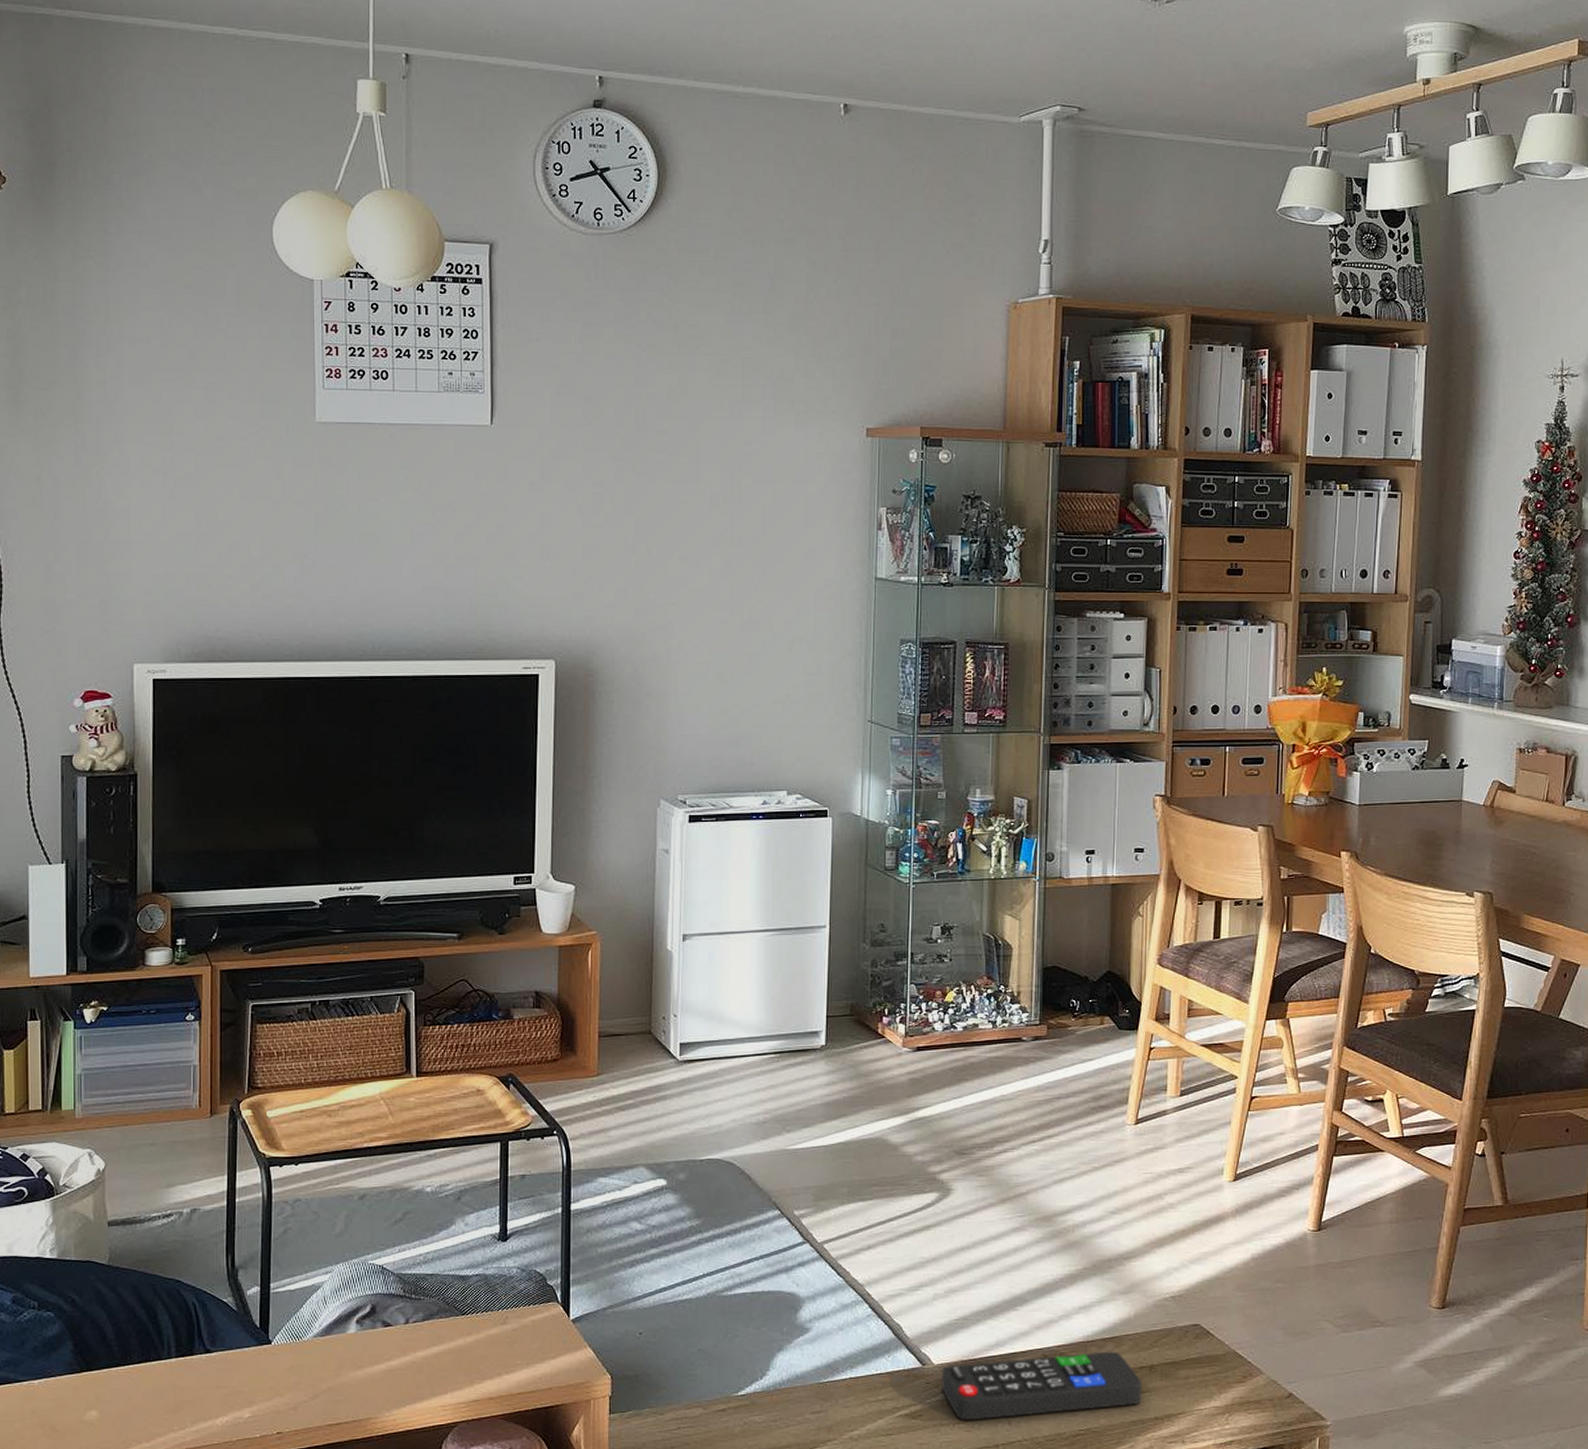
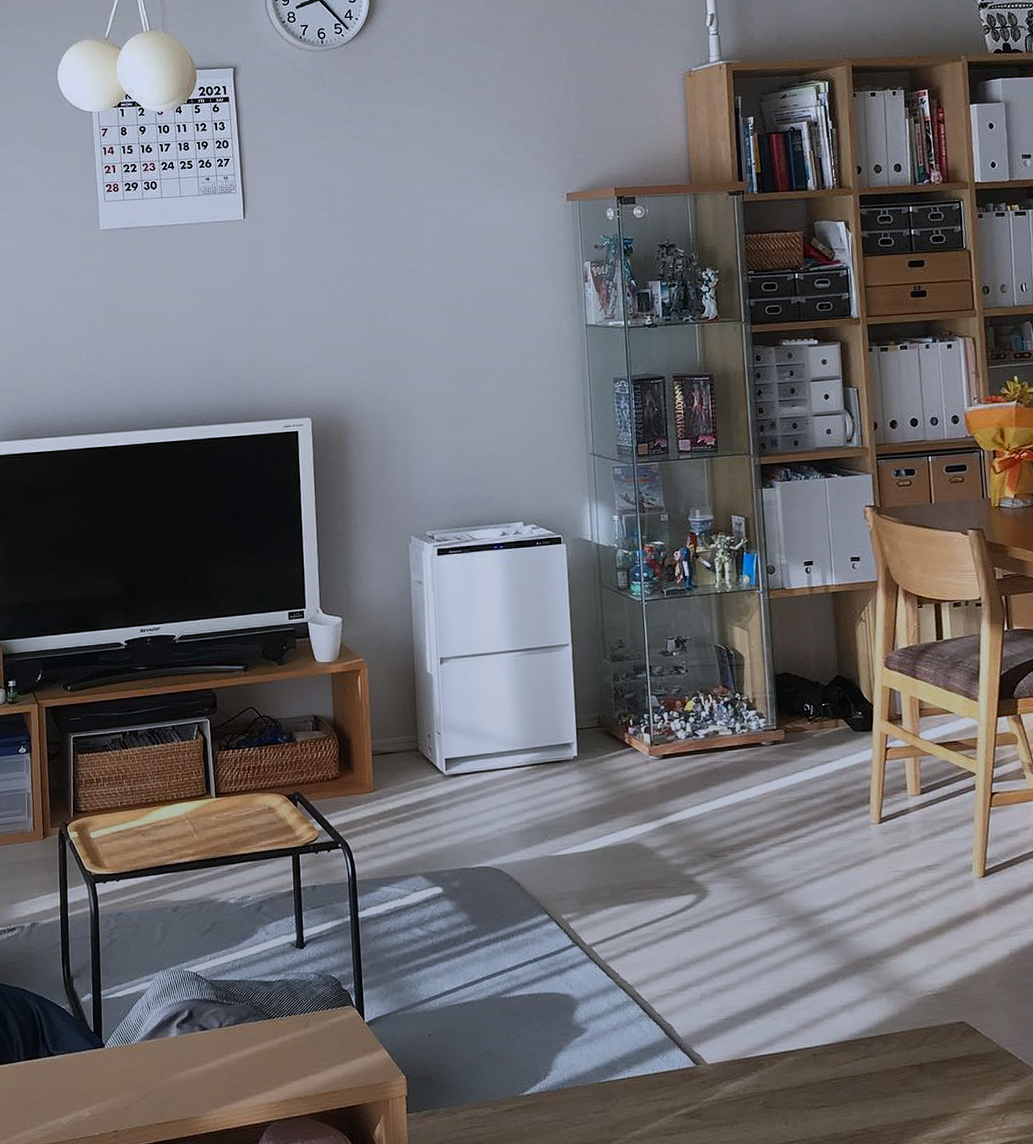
remote control: present [941,1351,1142,1421] -> none [715,1050,915,1120]

